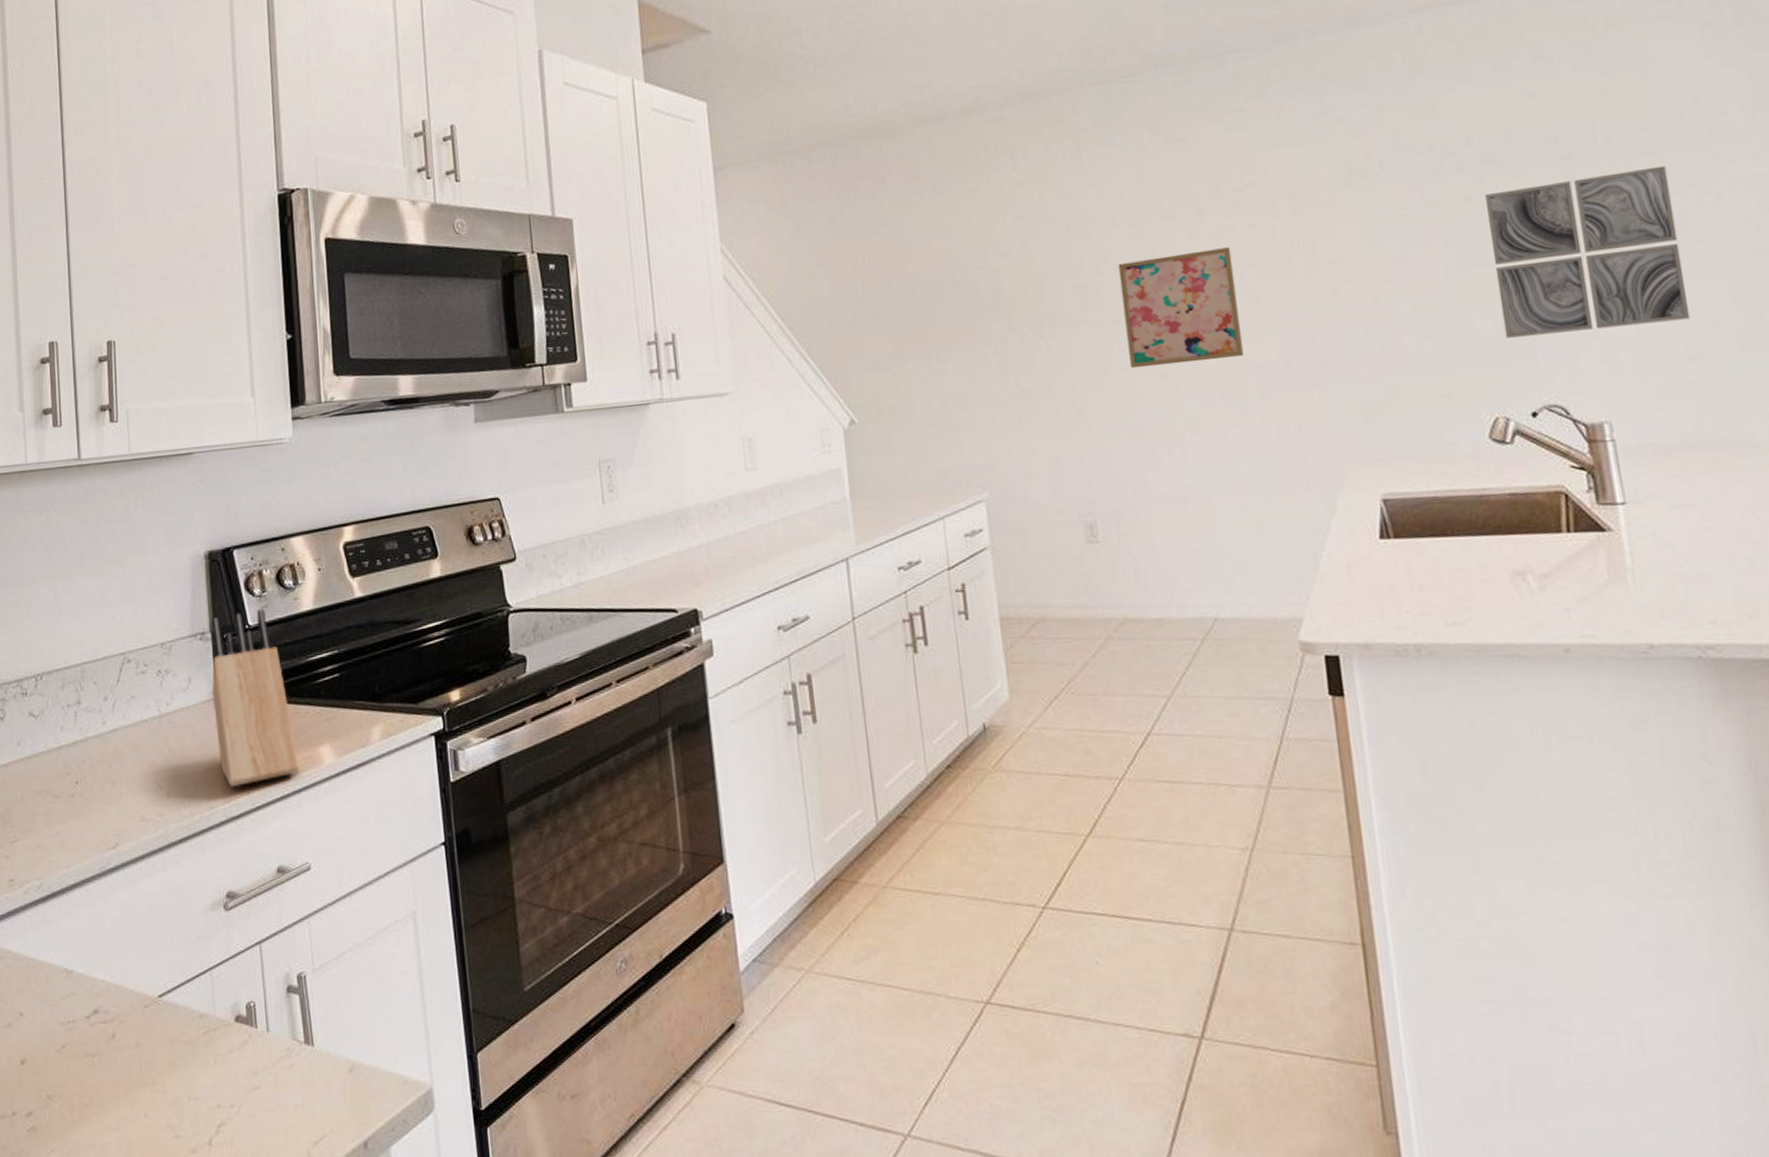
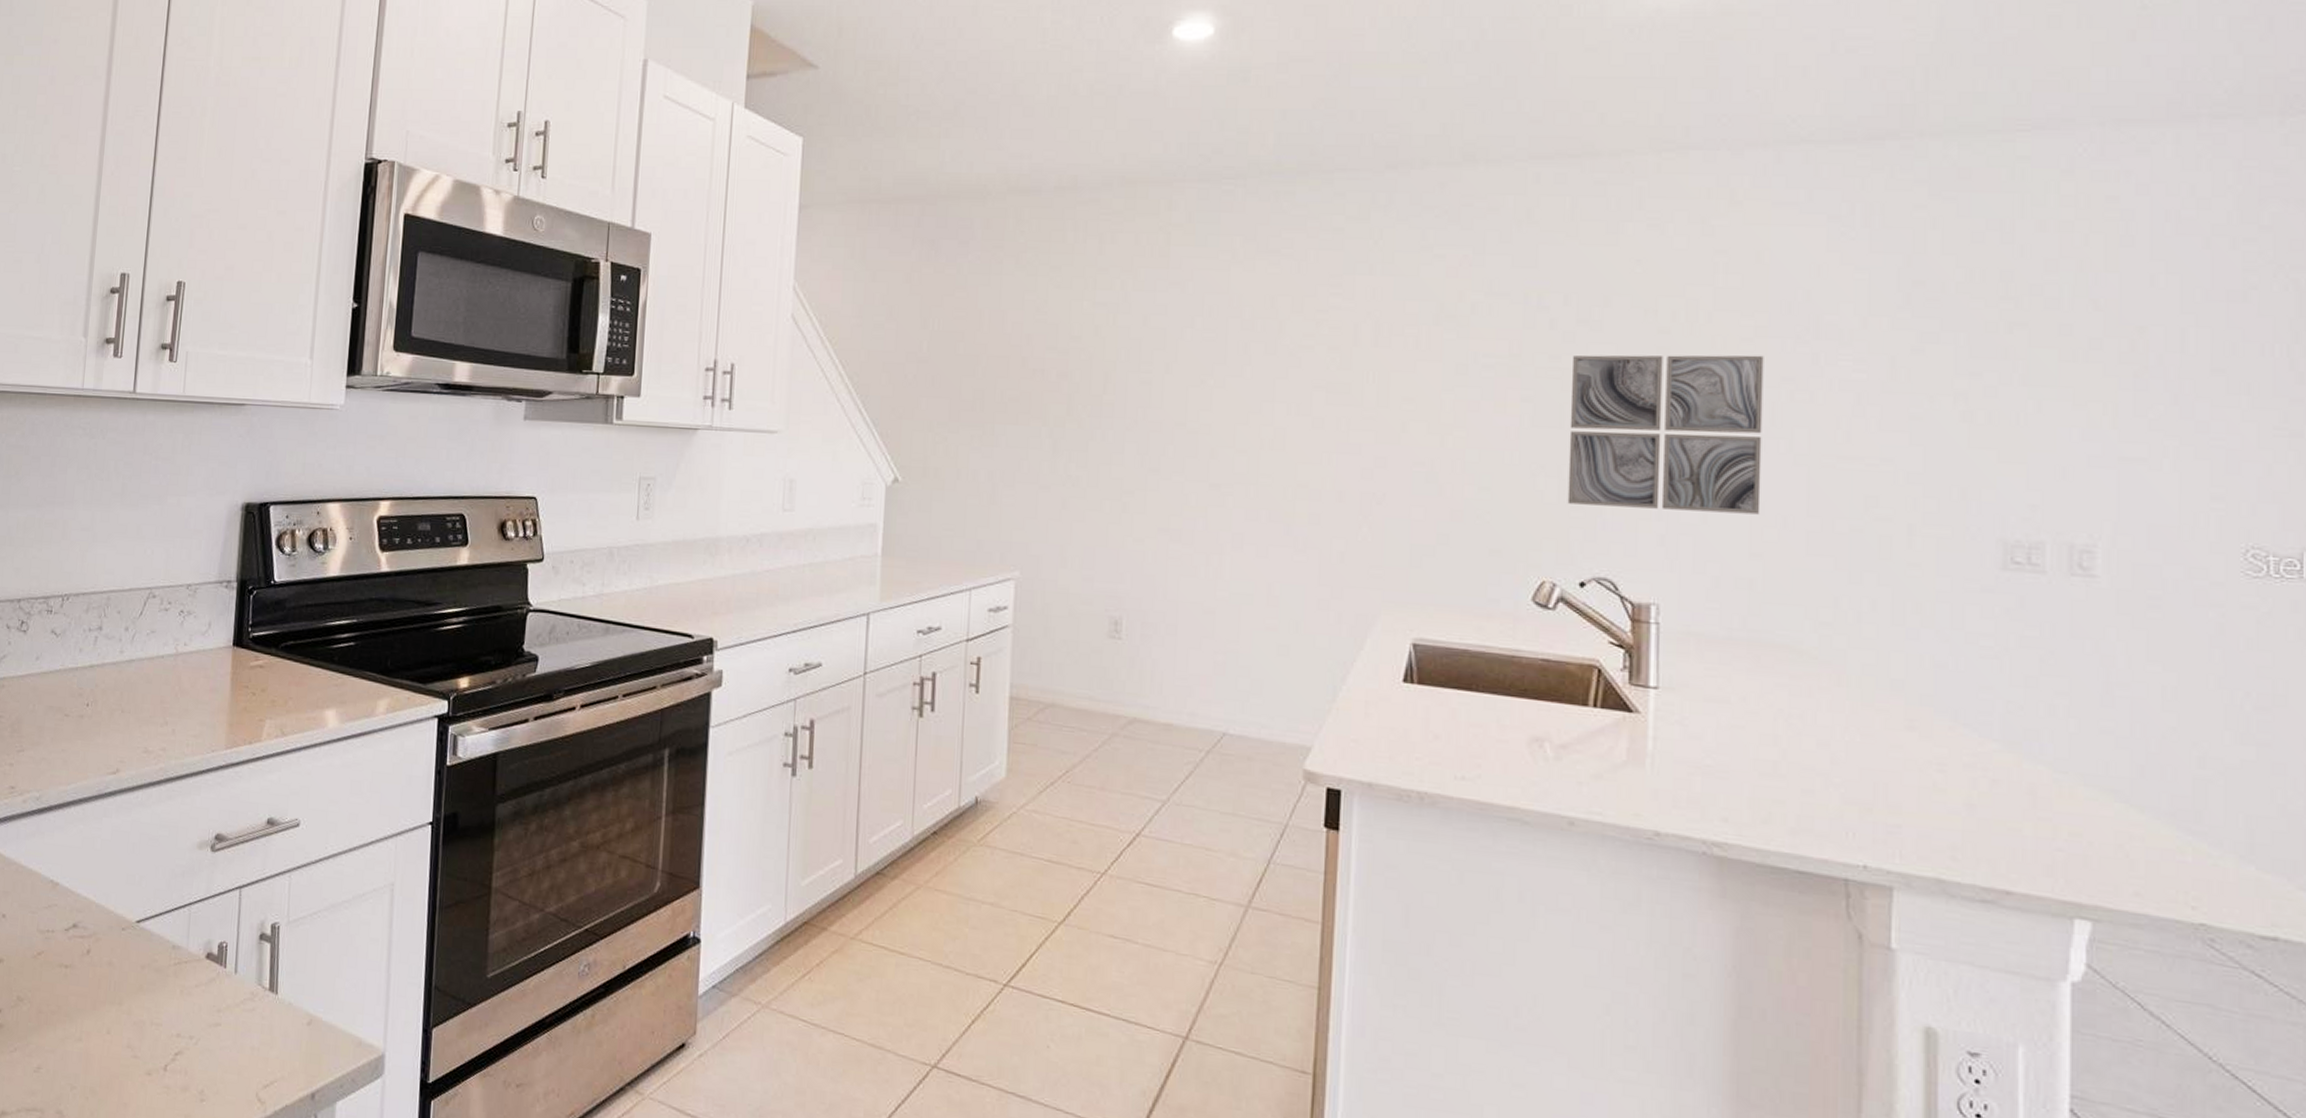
knife block: present [211,608,300,788] -> none [228,566,304,735]
wall art: present [1118,247,1245,369] -> none [1183,365,1304,478]

